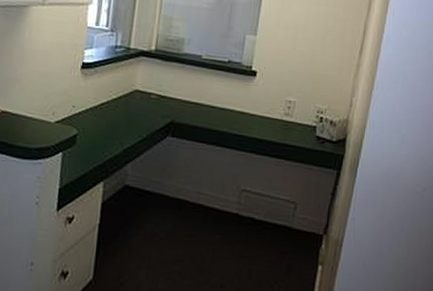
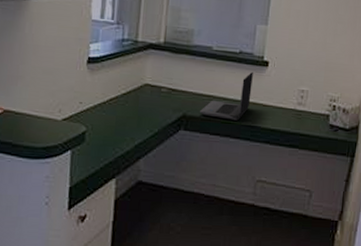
laptop computer: none [188,80,241,129] -> present [200,71,253,121]

